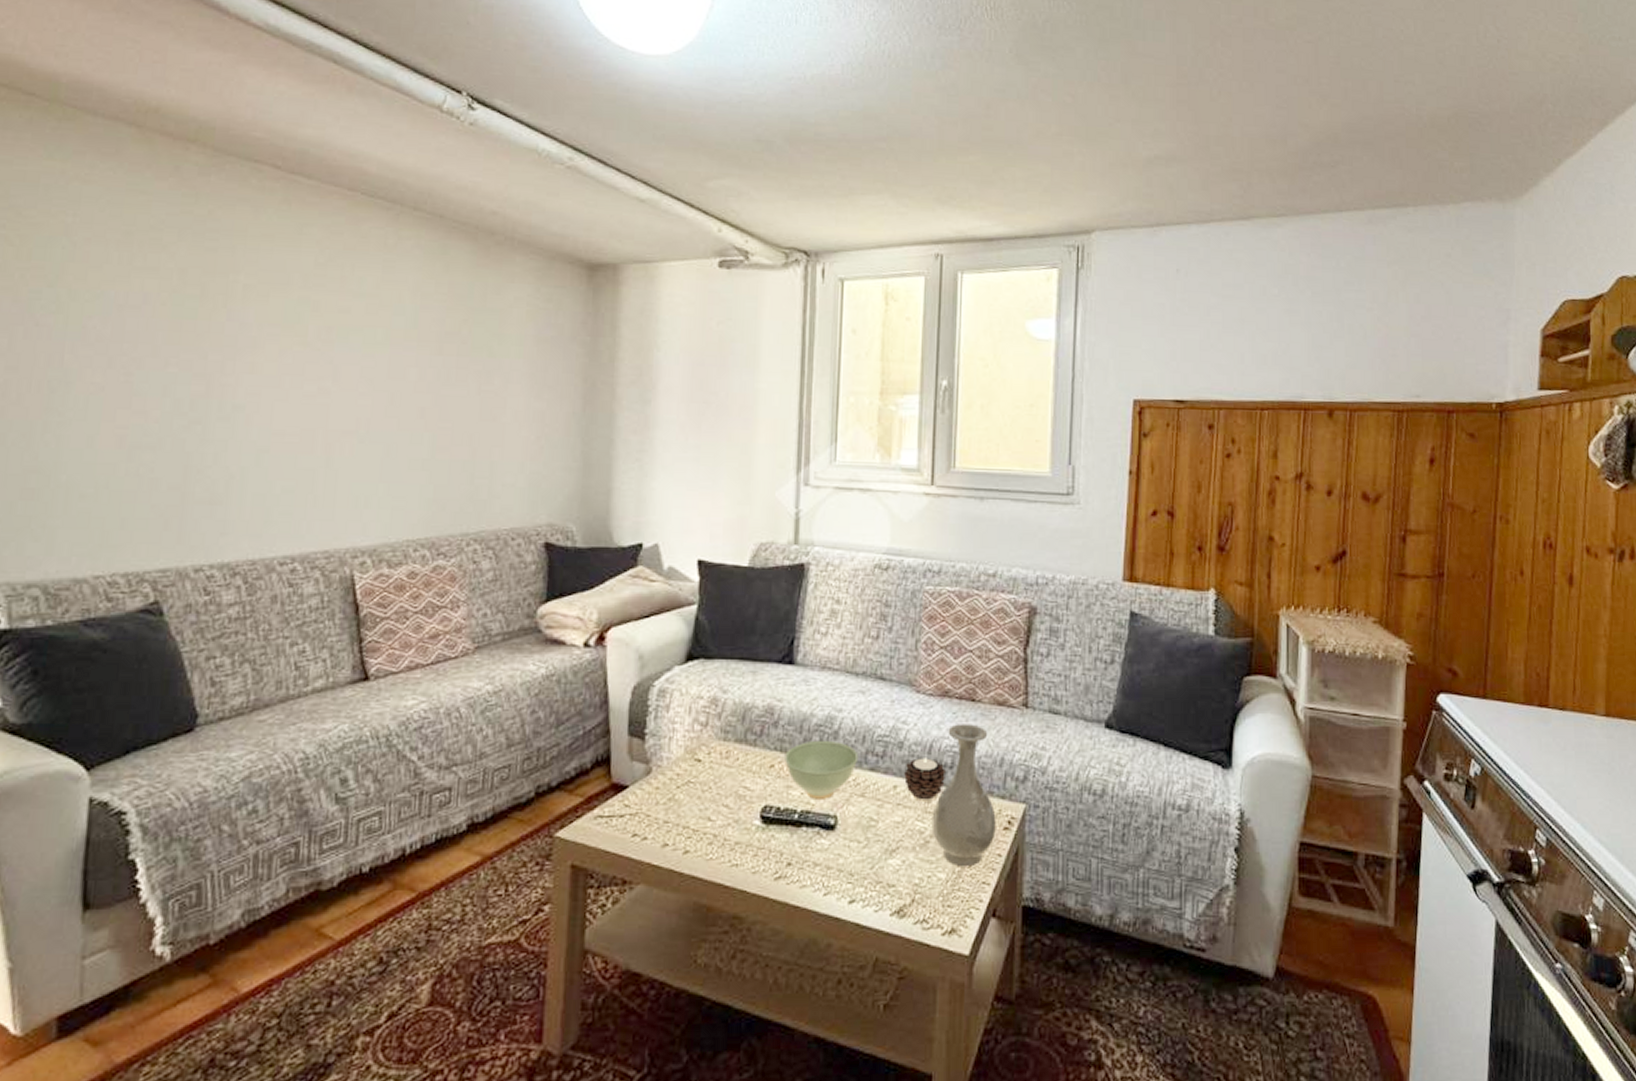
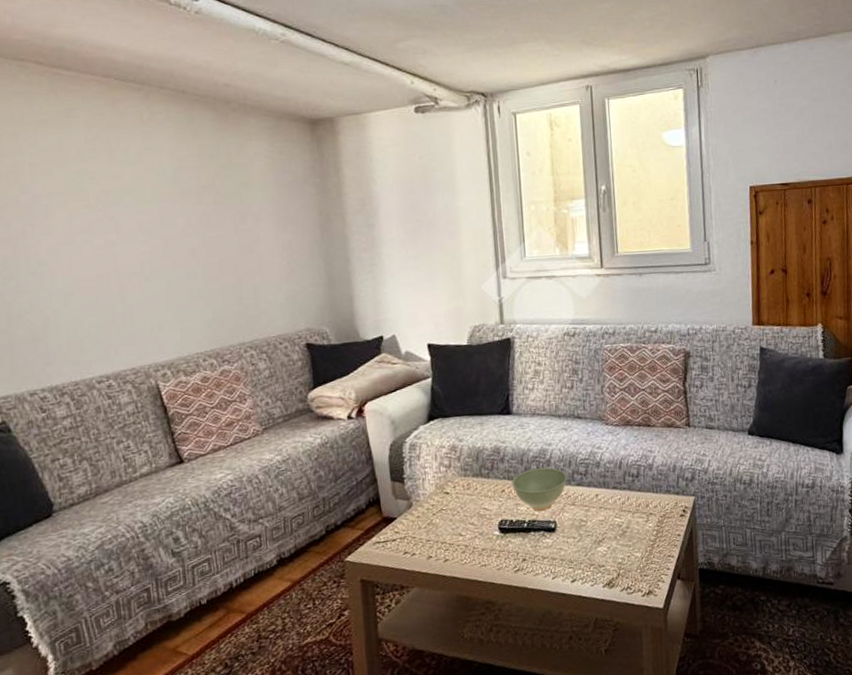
candle: present [904,758,945,802] -> none [603,471,634,504]
vase: present [931,724,996,867] -> none [626,443,675,547]

